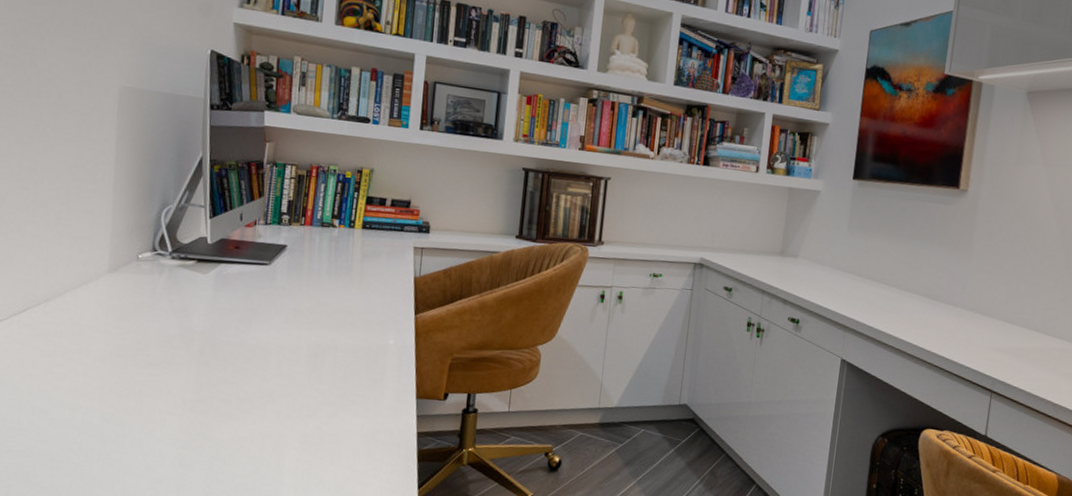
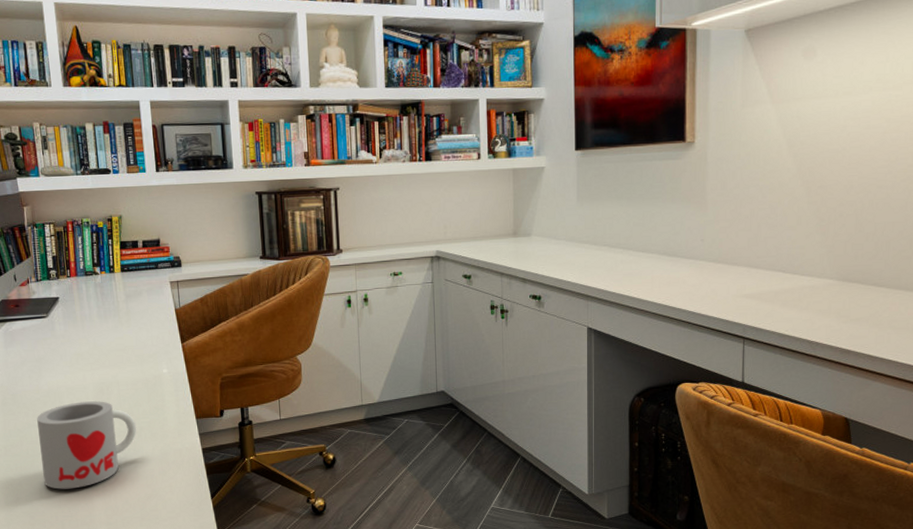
mug: none [230,362,348,459] -> present [37,401,137,490]

